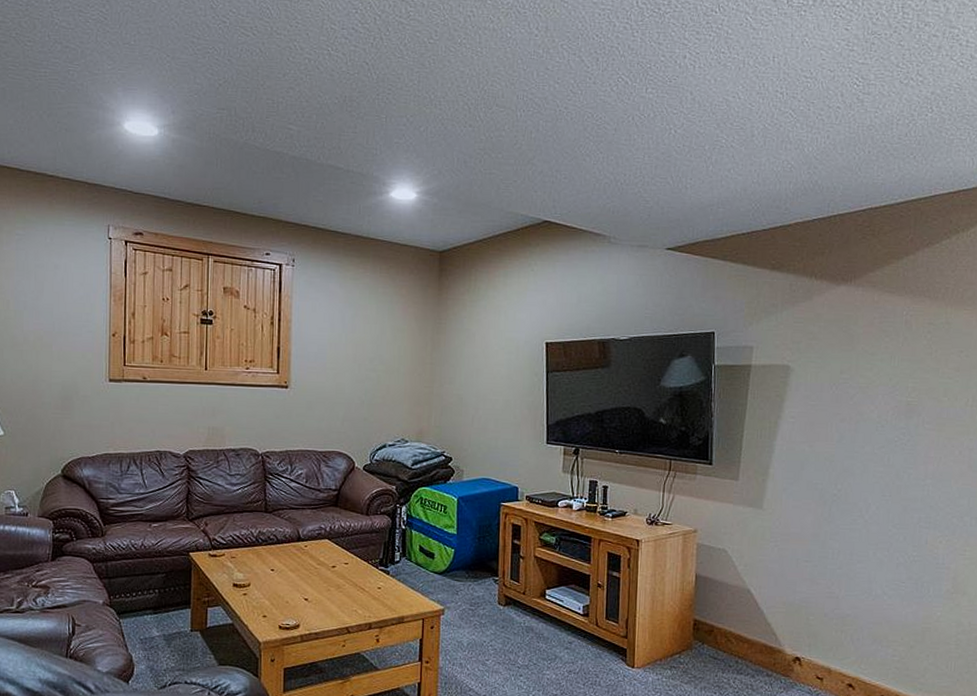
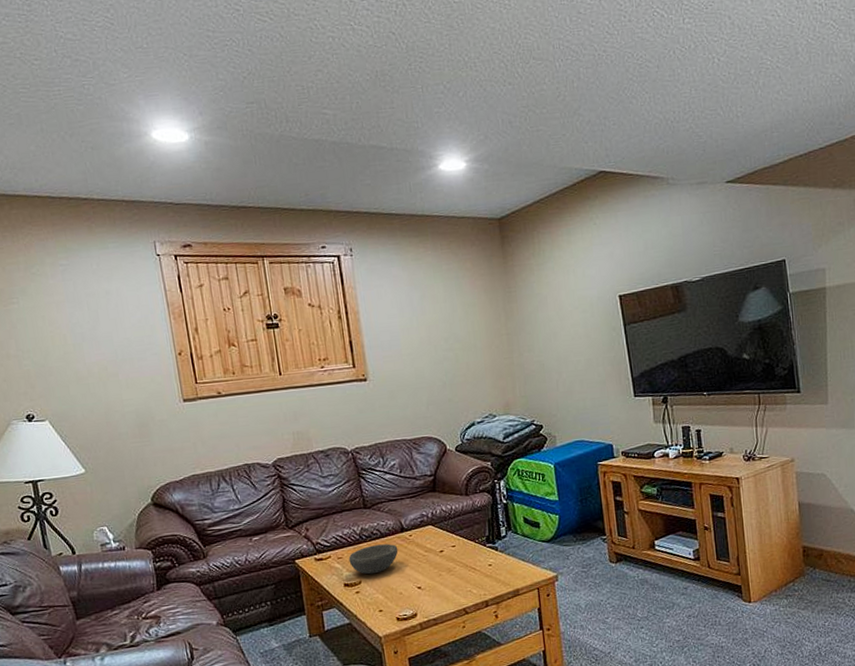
bowl: none [242,550,292,579] -> present [348,543,398,575]

